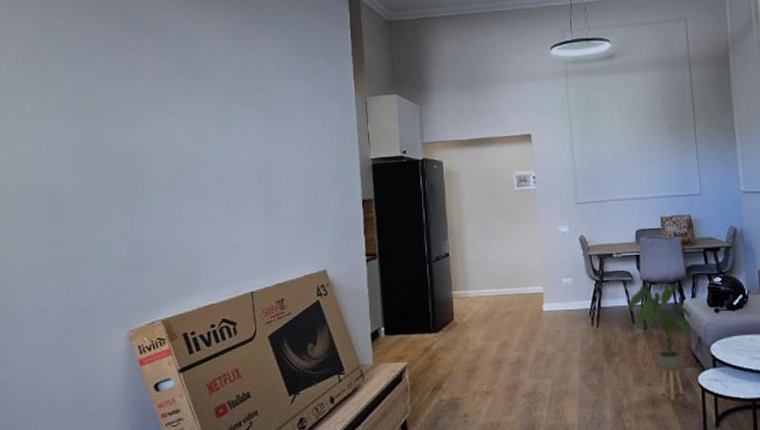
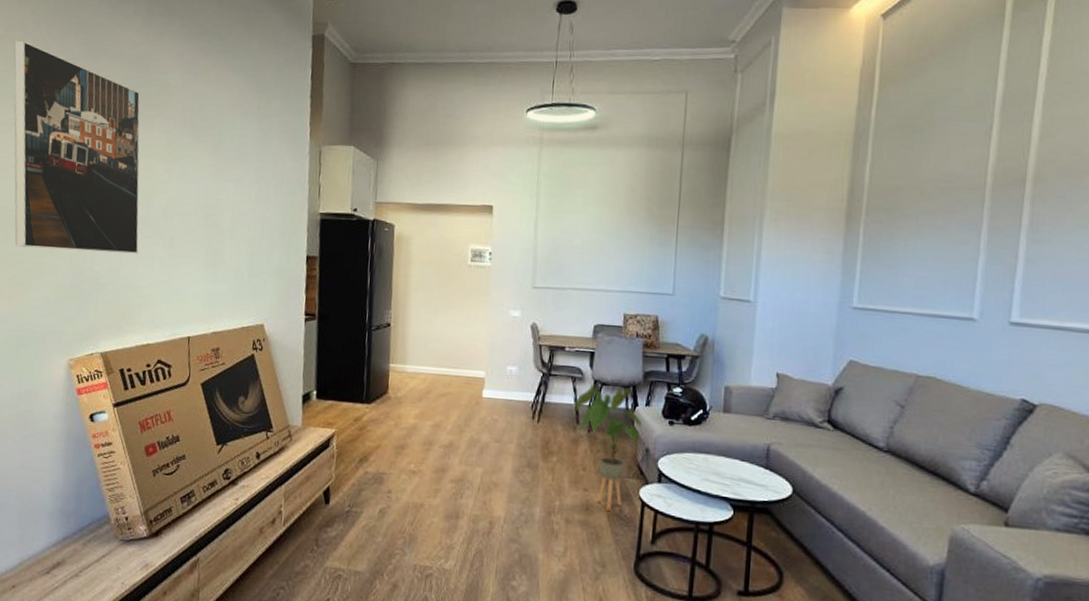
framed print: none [56,28,195,226] -> present [14,40,141,254]

